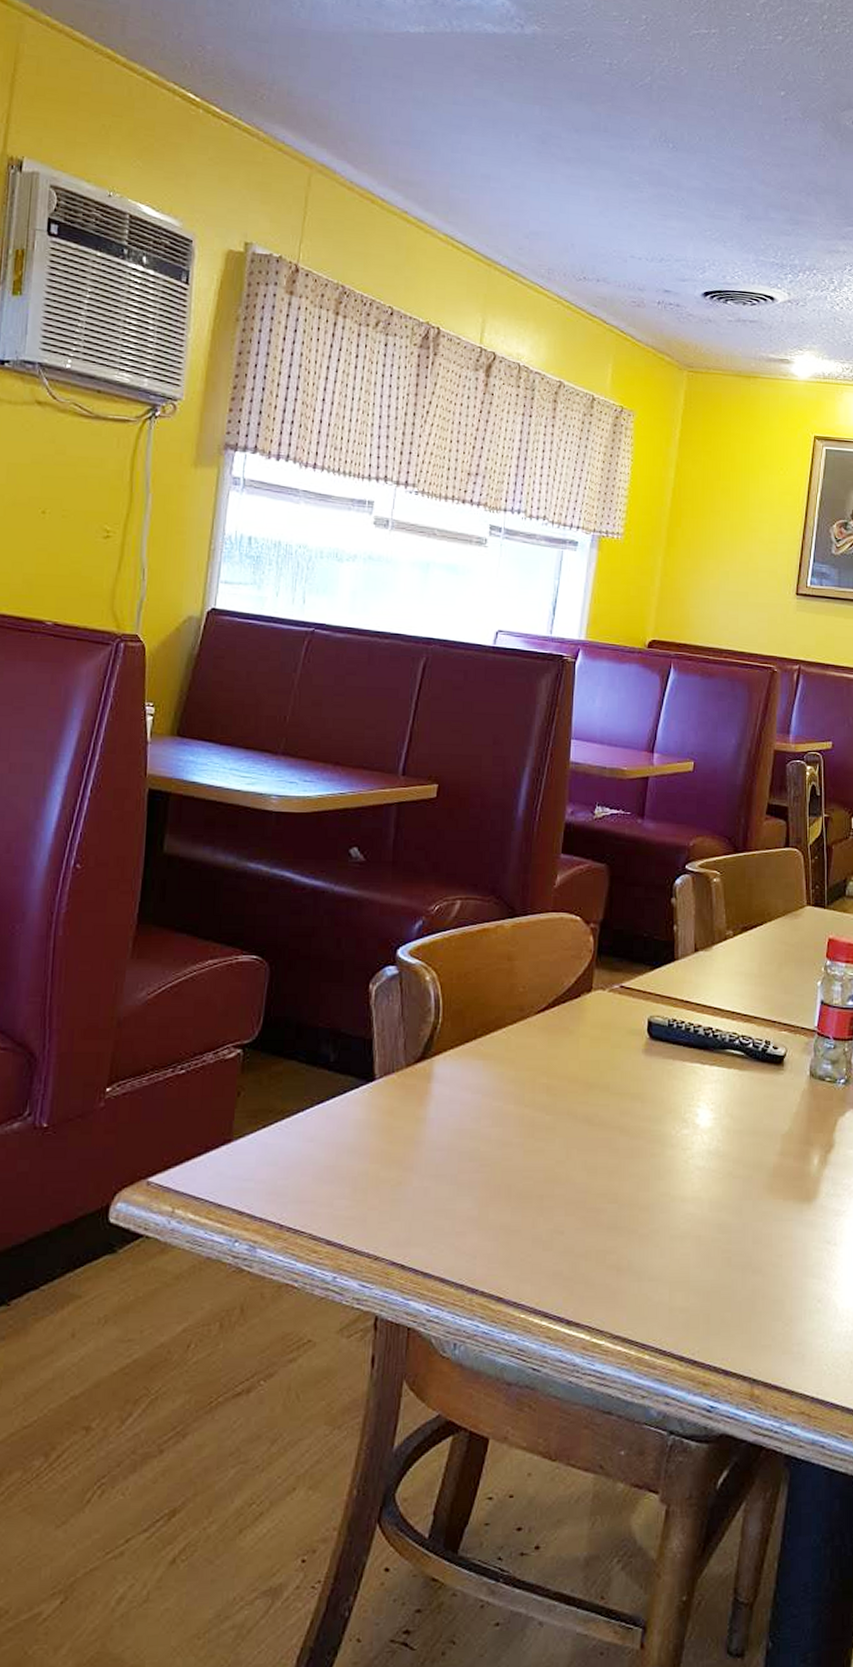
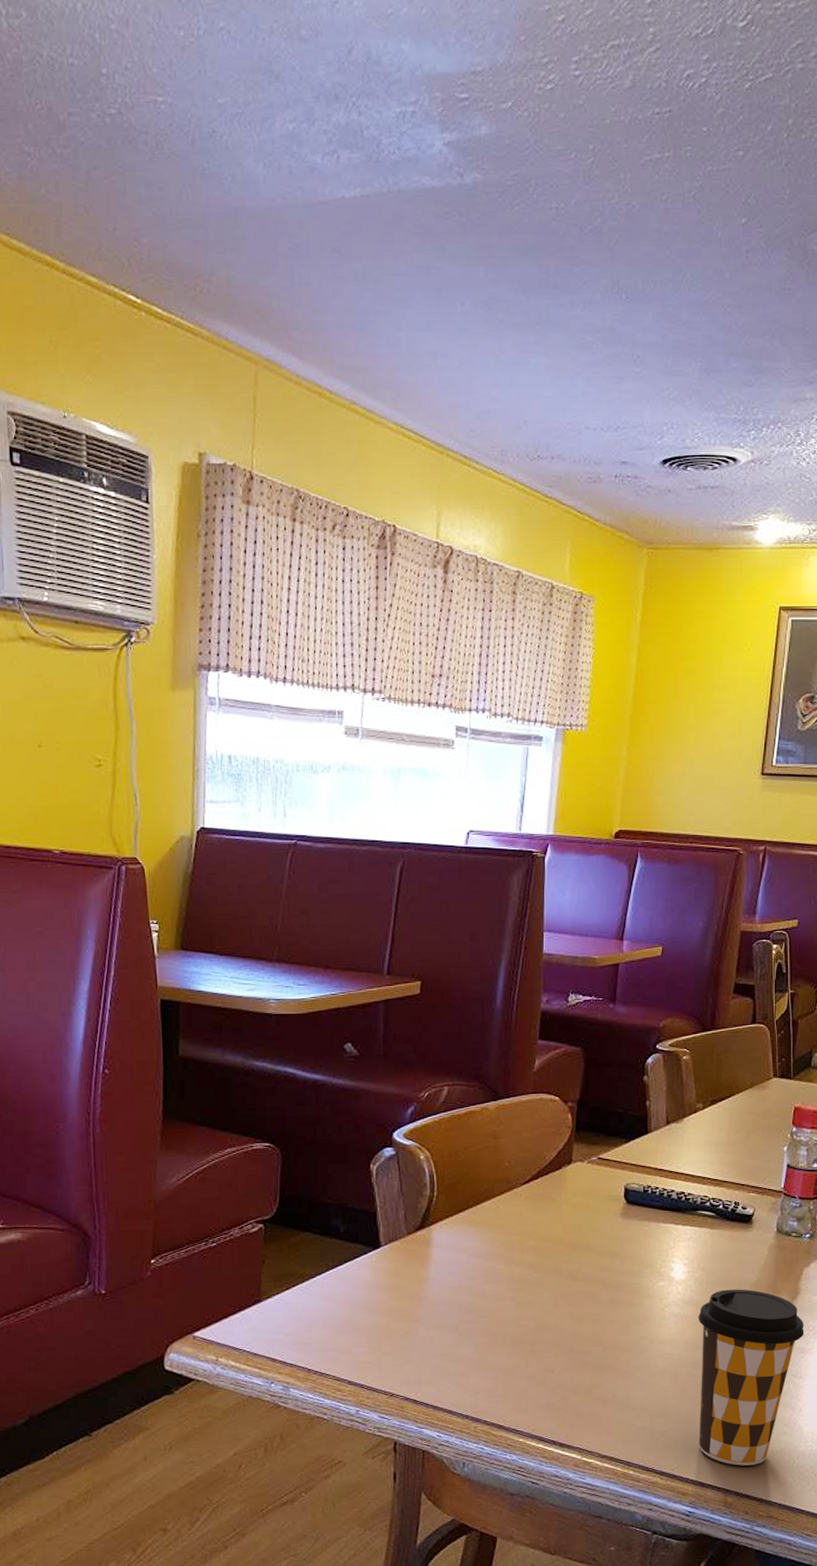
coffee cup: none [723,1140,839,1350] -> present [698,1289,804,1466]

